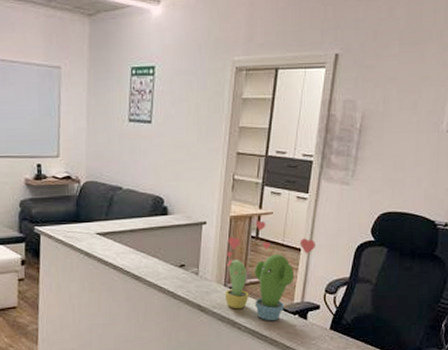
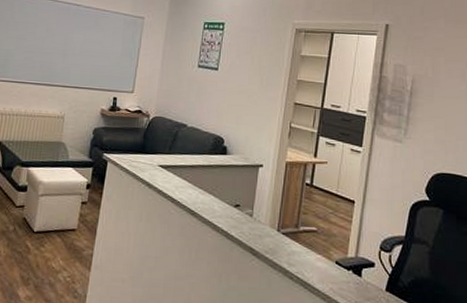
potted cactus: present [224,220,315,320] -> none [277,168,369,274]

